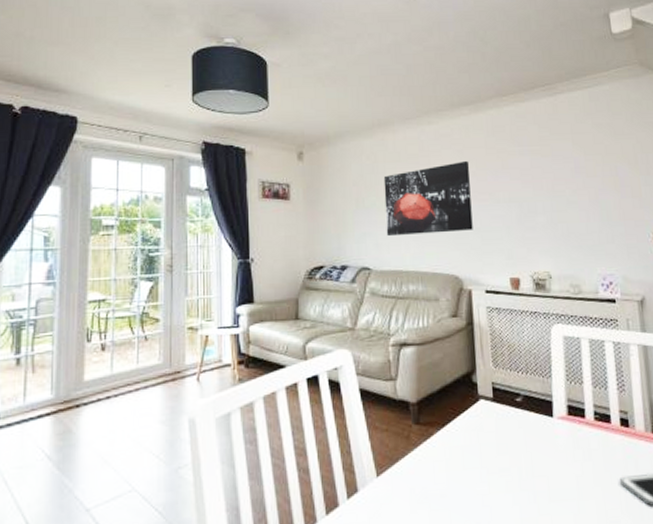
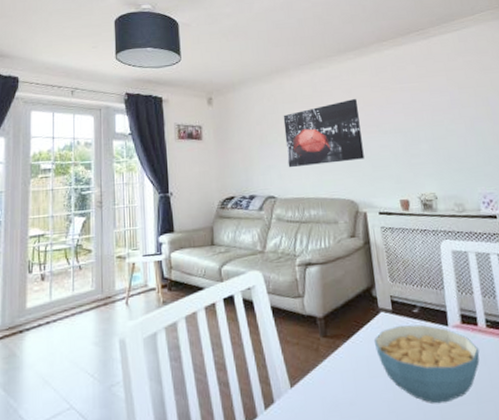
cereal bowl: none [472,414,585,499] -> present [374,324,480,404]

